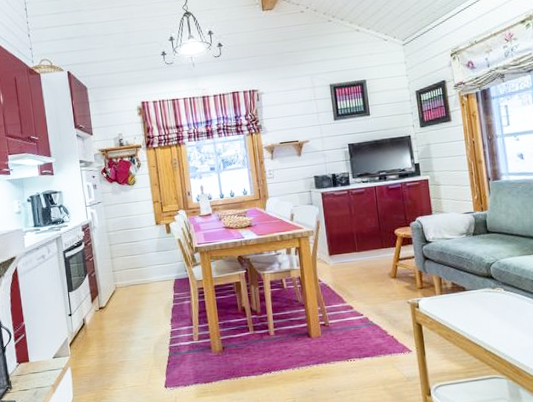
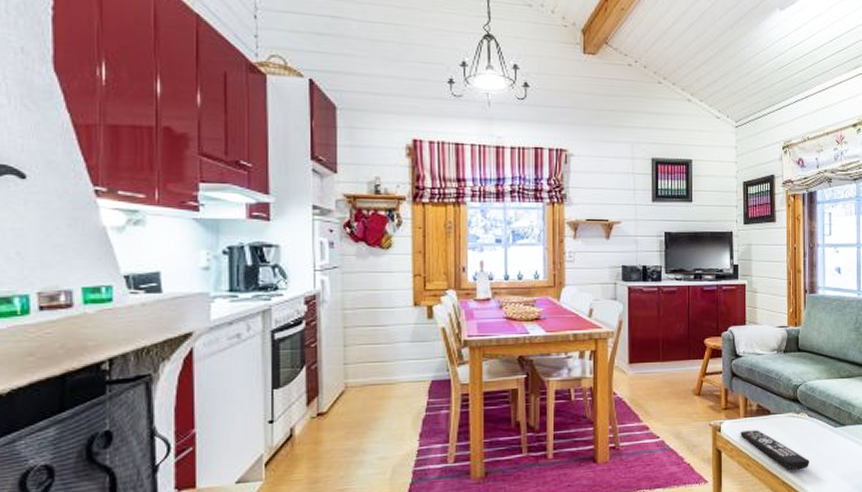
remote control: none [437,305,511,340] -> present [740,430,809,471]

